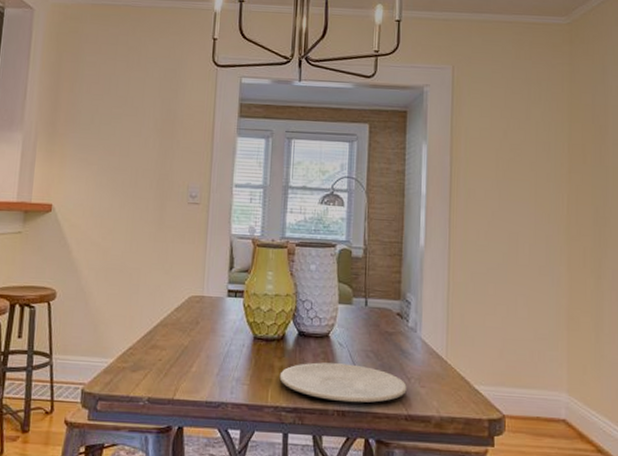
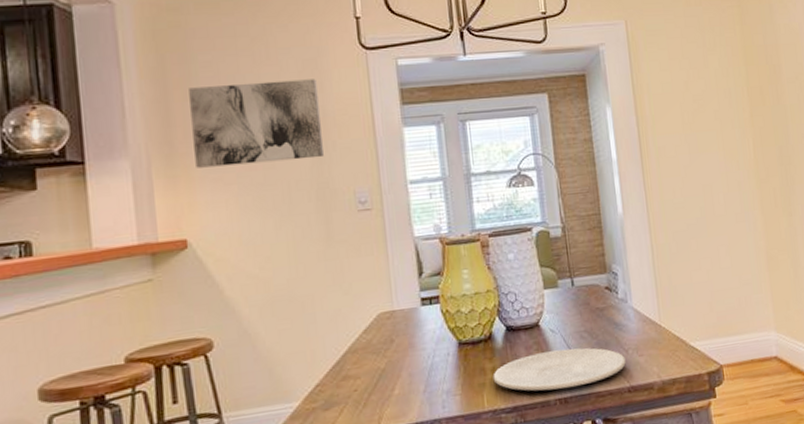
wall art: none [69,82,173,153] -> present [189,79,323,168]

